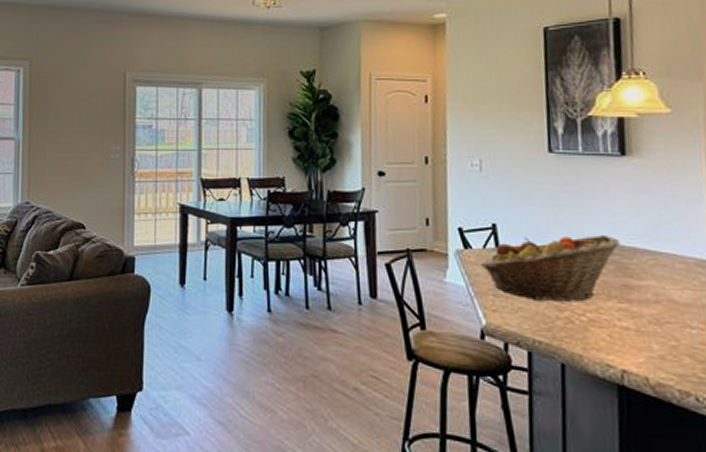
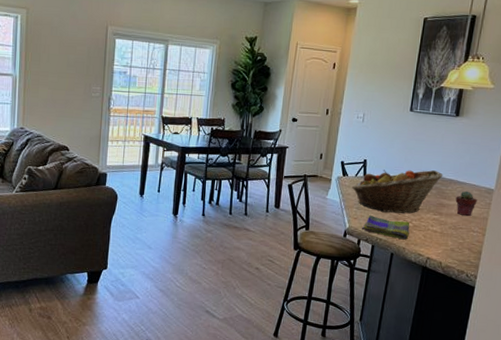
dish towel: none [505,306,585,343] -> present [361,215,410,240]
potted succulent: none [648,264,686,303] -> present [455,191,477,216]

